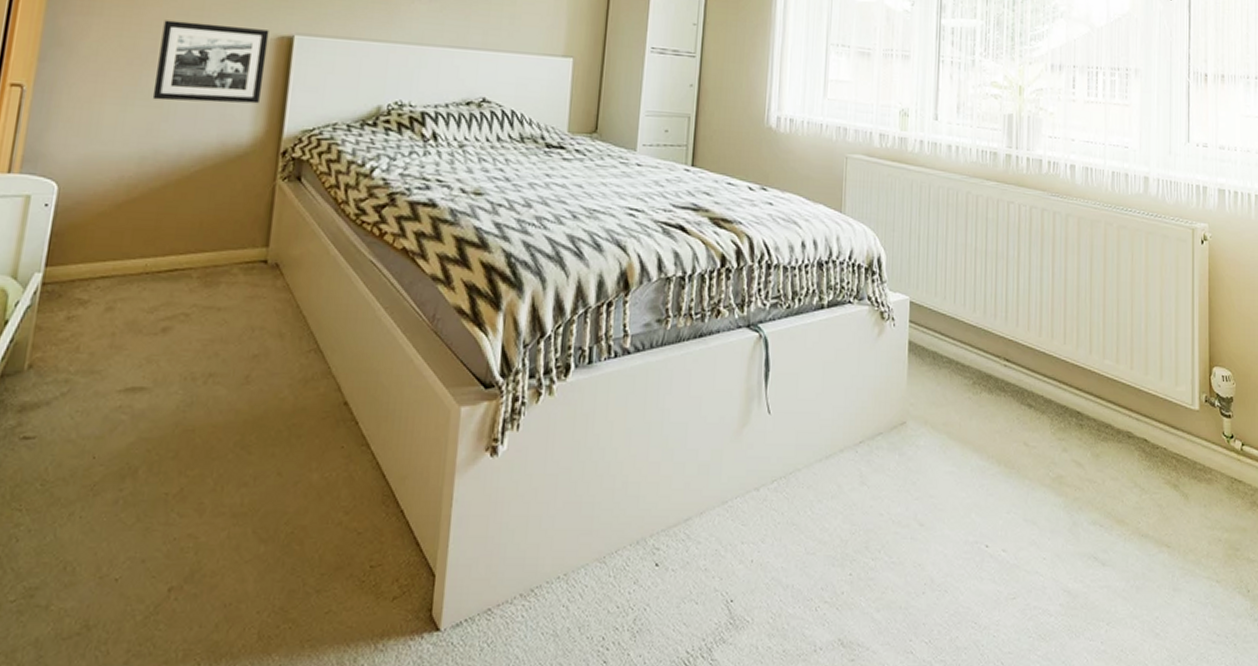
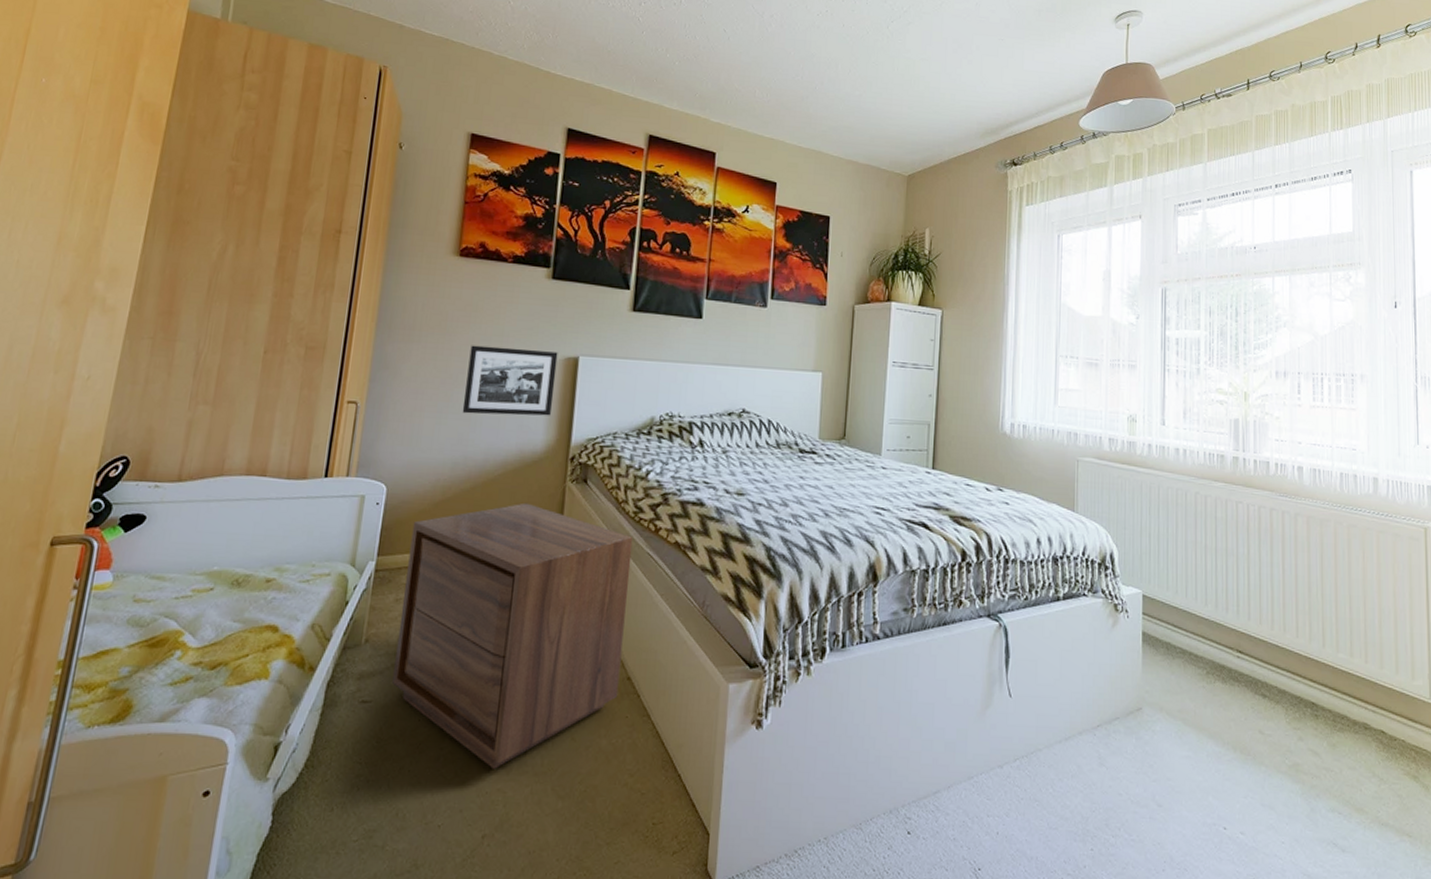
nightstand: none [61,203,354,511] -> present [392,502,633,769]

